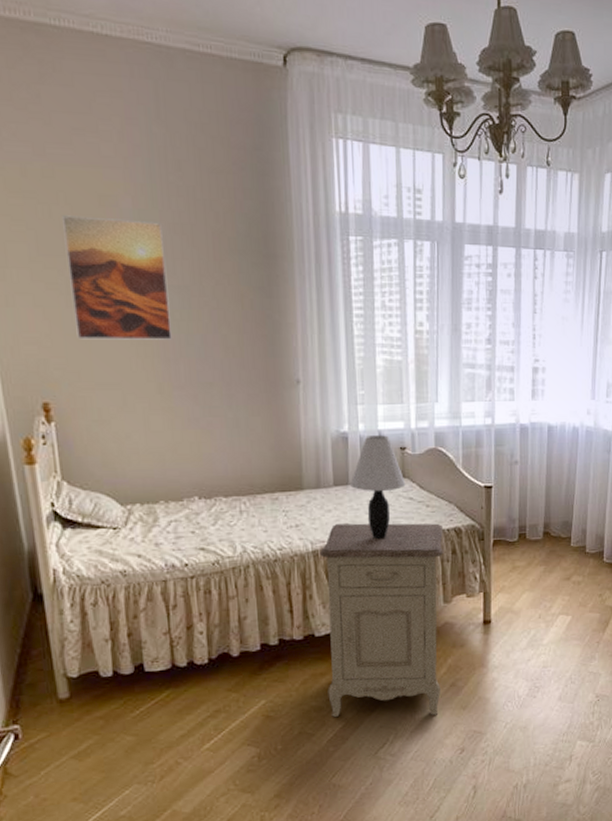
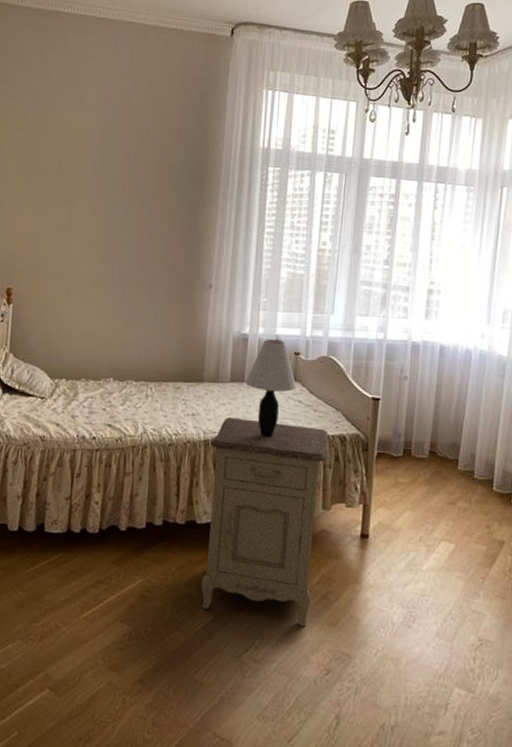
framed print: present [62,215,172,340] -> none [42,145,119,245]

